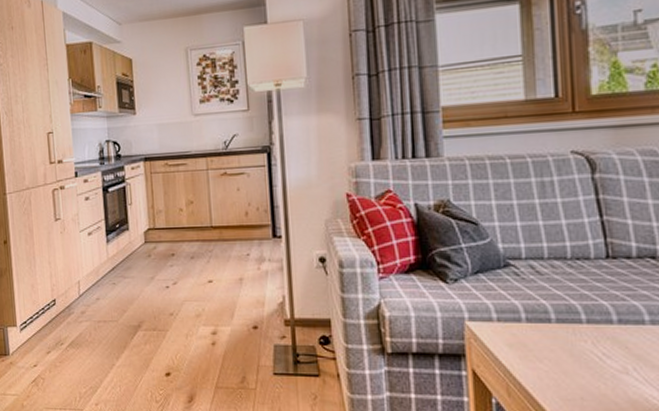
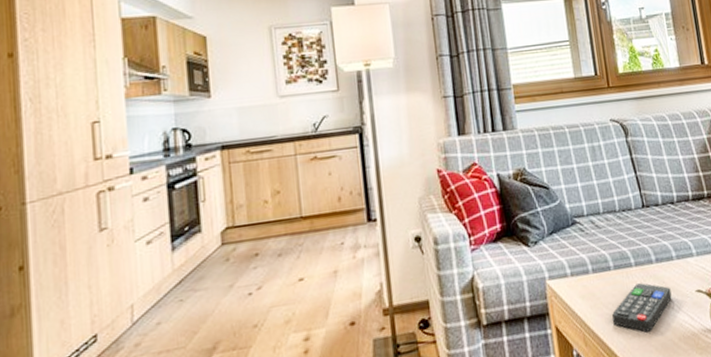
remote control: none [548,343,637,398] -> present [612,283,672,332]

